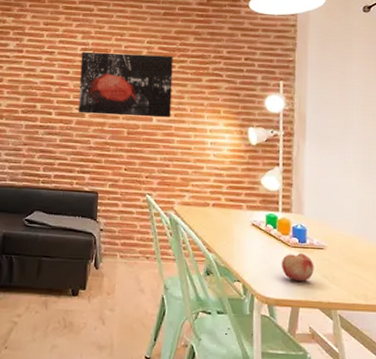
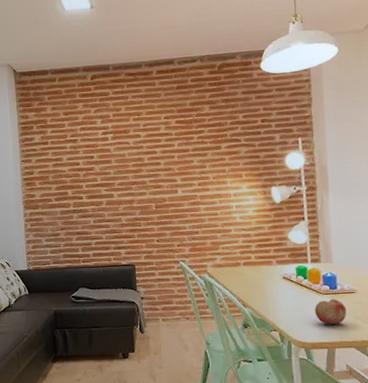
wall art: present [78,51,173,118] -> none [103,128,195,194]

